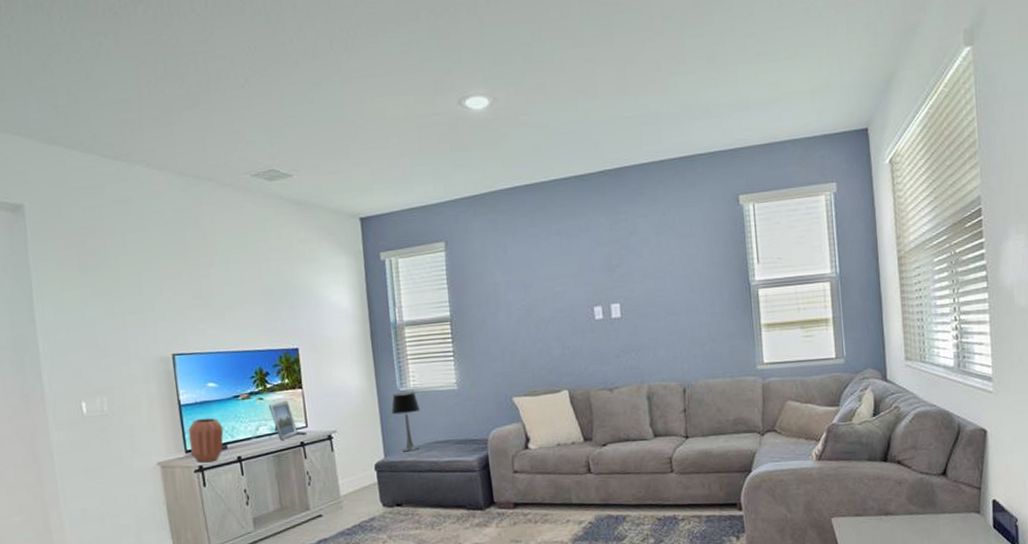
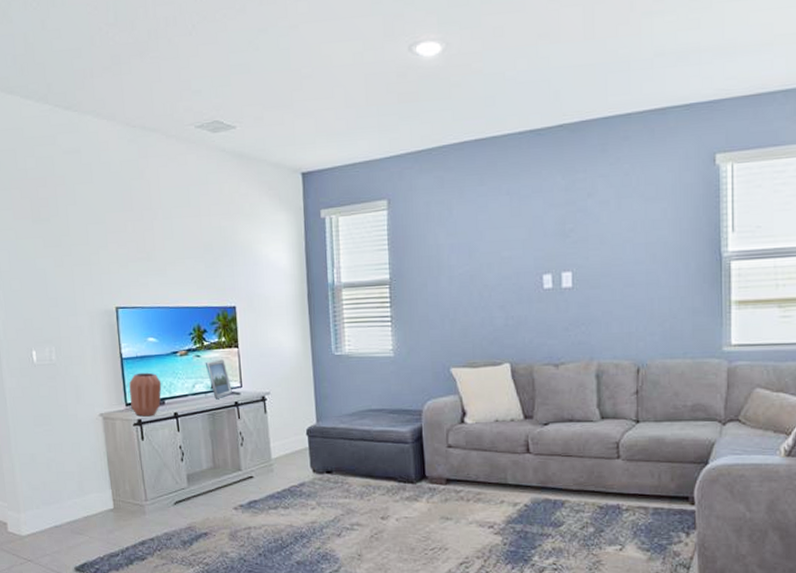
table lamp: present [391,392,421,452] -> none [325,357,355,419]

